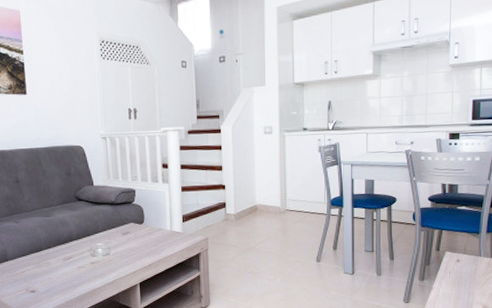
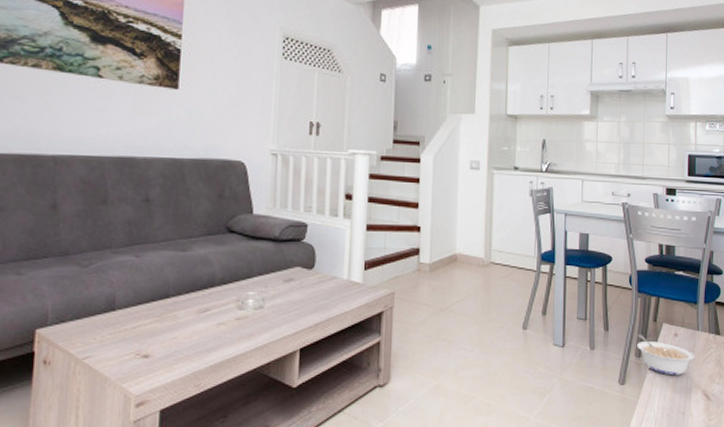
legume: none [421,261,476,294] -> present [637,334,694,376]

